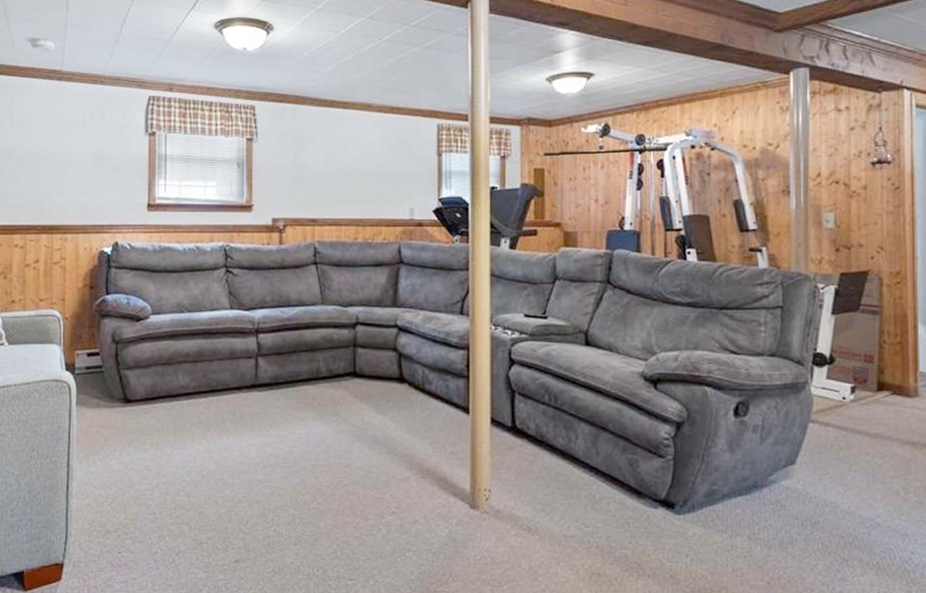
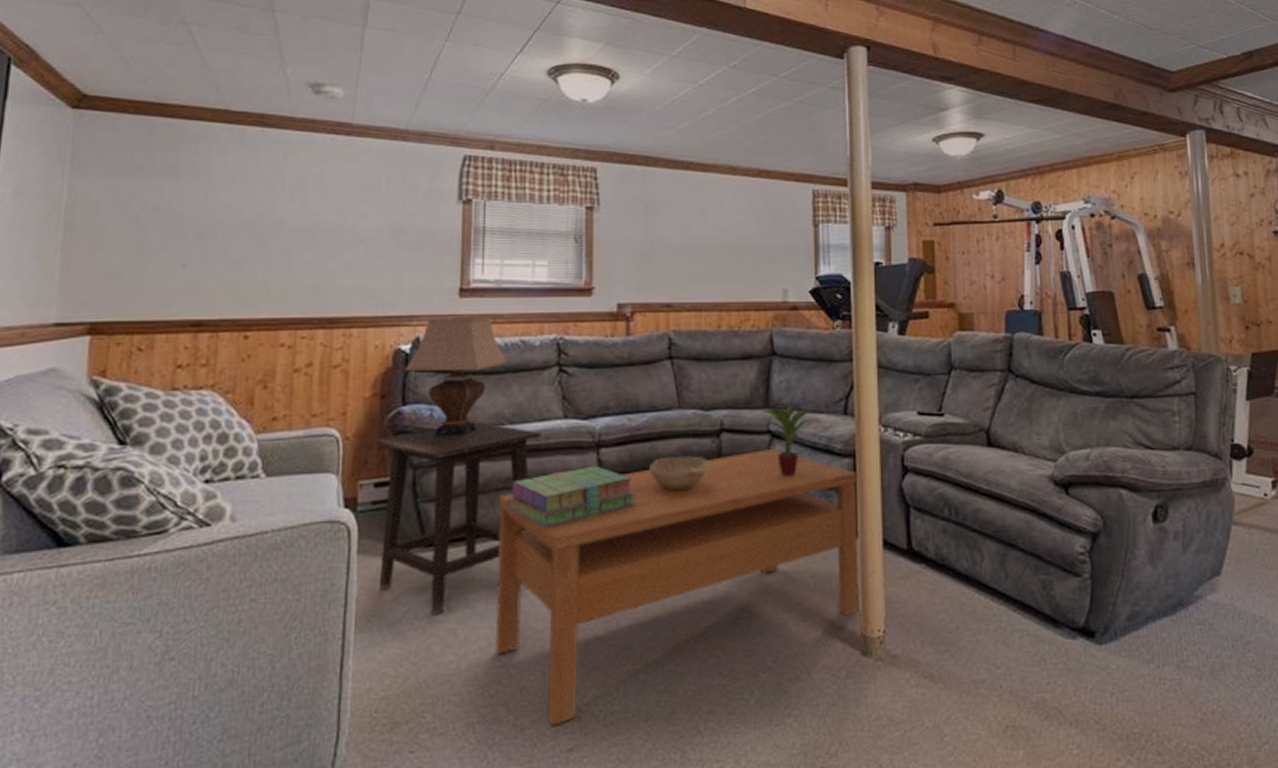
side table: none [88,309,213,454] -> present [376,422,542,615]
table lamp: none [107,227,186,319] -> present [404,317,508,436]
coffee table: none [179,339,471,543] -> present [495,448,859,726]
stack of books: none [187,347,287,393] -> present [507,465,636,527]
decorative bowl: none [298,342,345,370] -> present [649,456,707,491]
potted plant: none [391,302,434,363] -> present [763,401,813,477]

